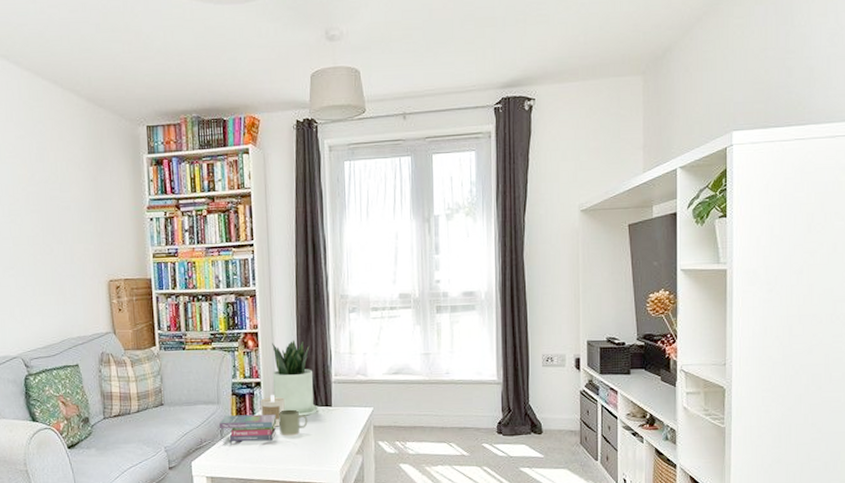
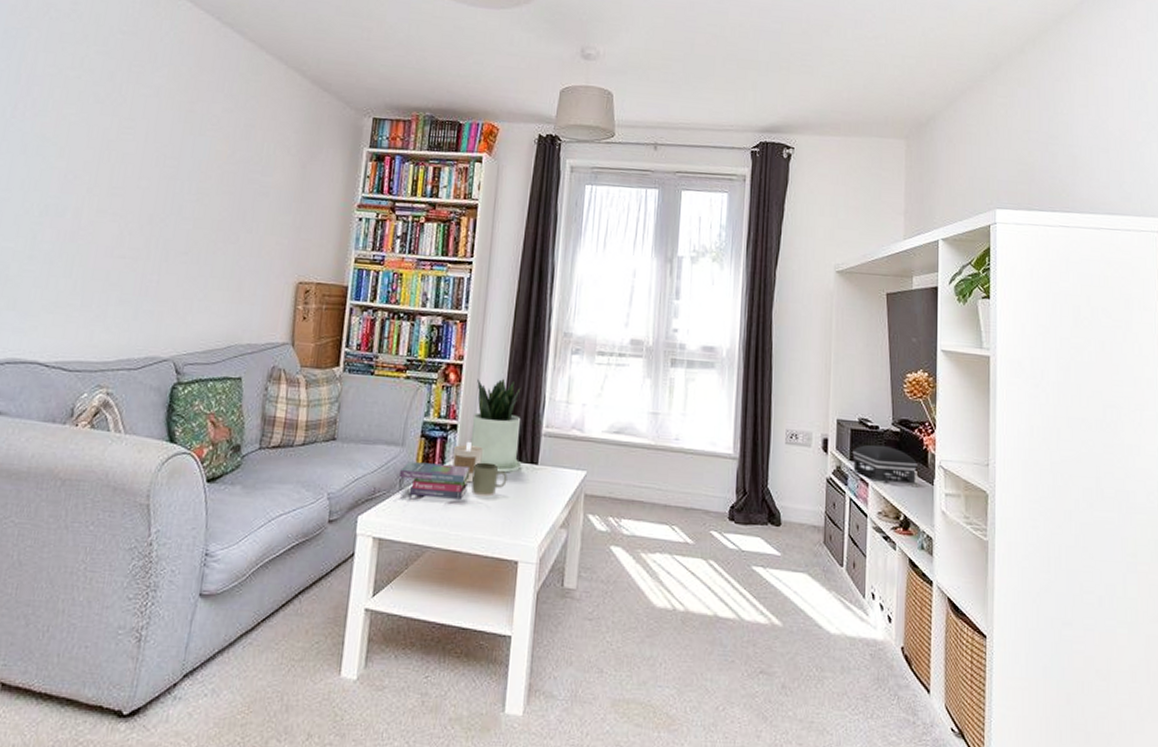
wireless router: none [602,358,661,389] -> present [852,444,917,484]

